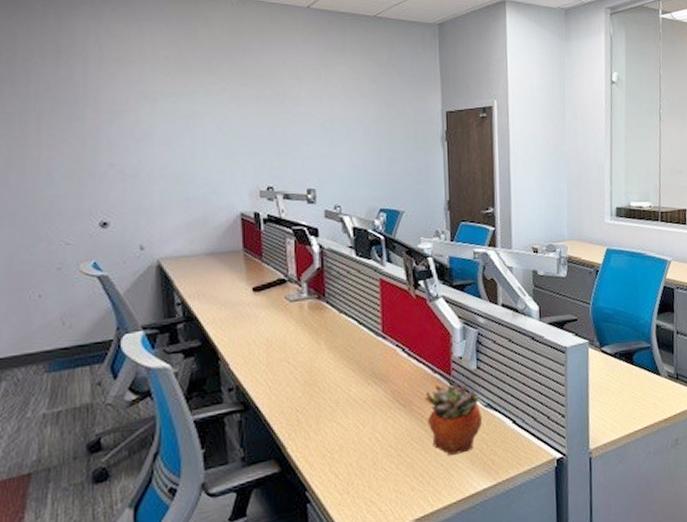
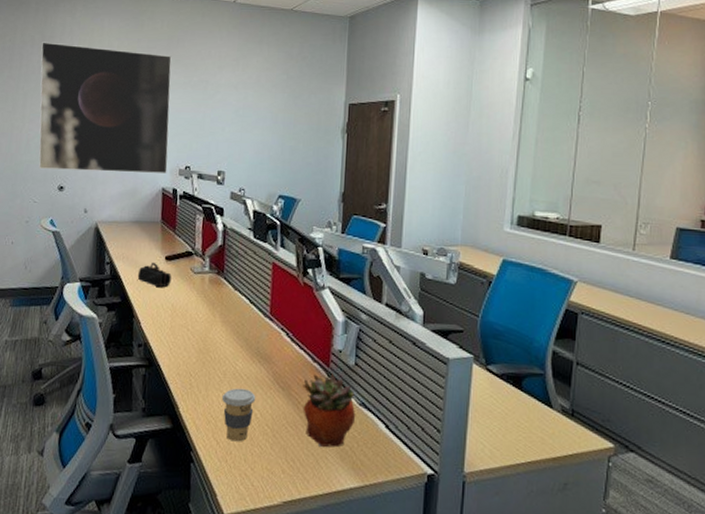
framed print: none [56,52,245,204] -> present [39,42,172,174]
pencil case: none [219,295,262,323] -> present [137,262,172,288]
coffee cup: none [336,413,375,471] -> present [221,388,256,442]

